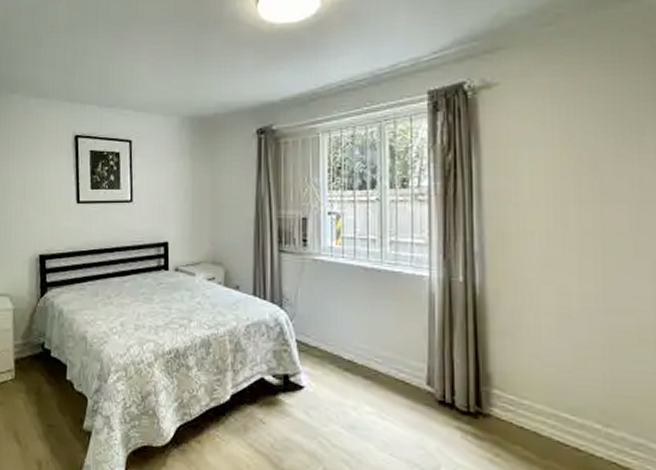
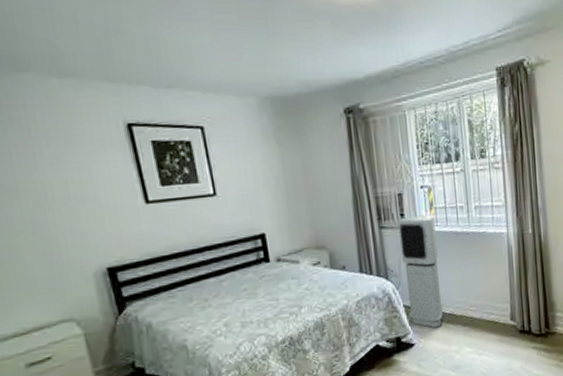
air purifier: none [299,243,342,374] -> present [397,214,444,328]

